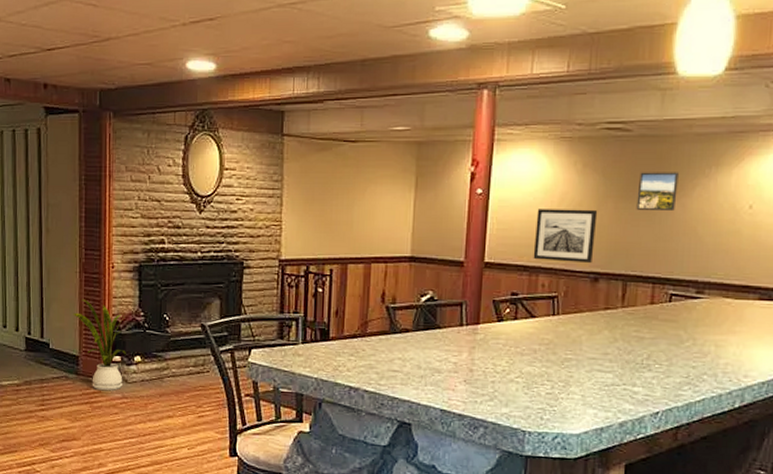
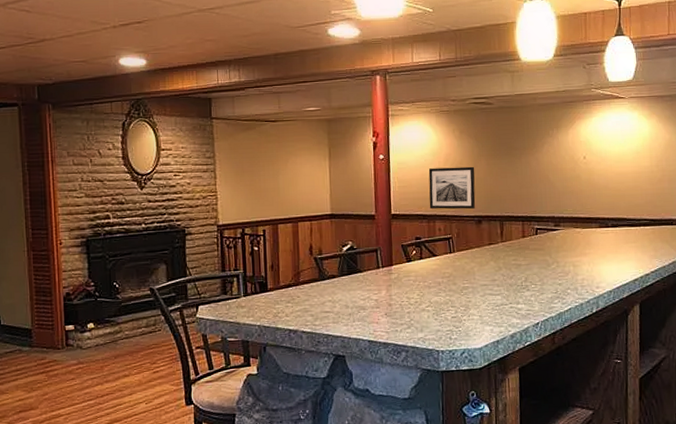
house plant: present [73,299,126,390] -> none [23,275,79,359]
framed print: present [636,172,679,212] -> none [502,134,532,165]

